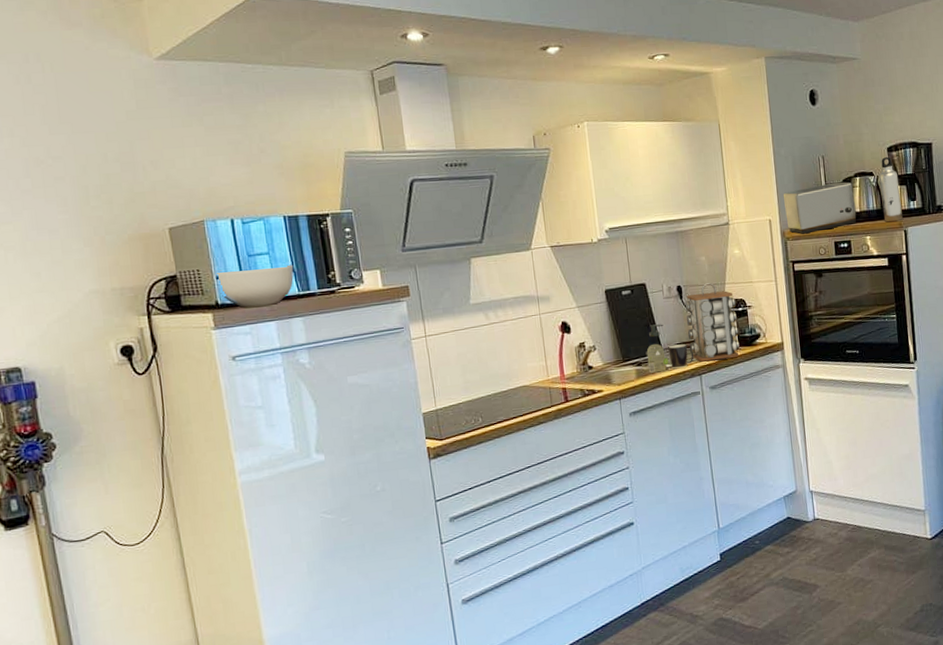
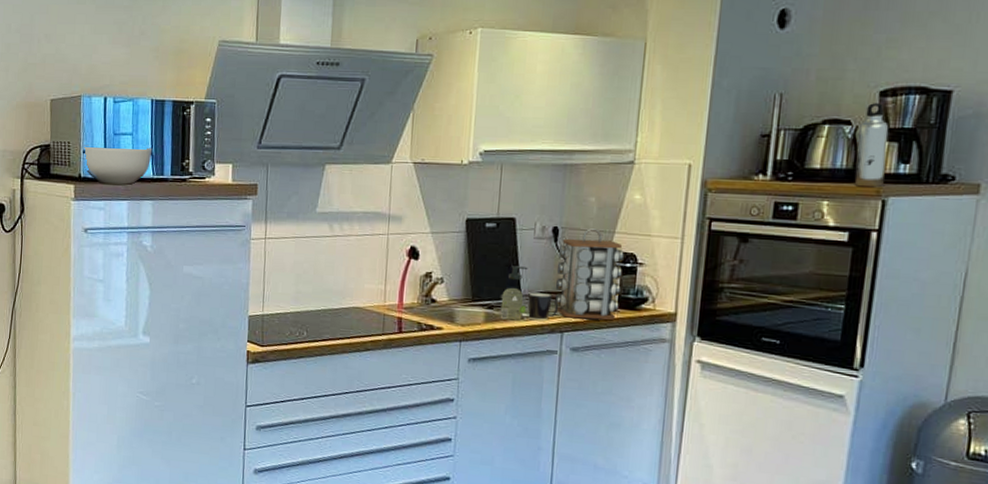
toaster: present [783,182,857,235] -> none [712,128,817,189]

